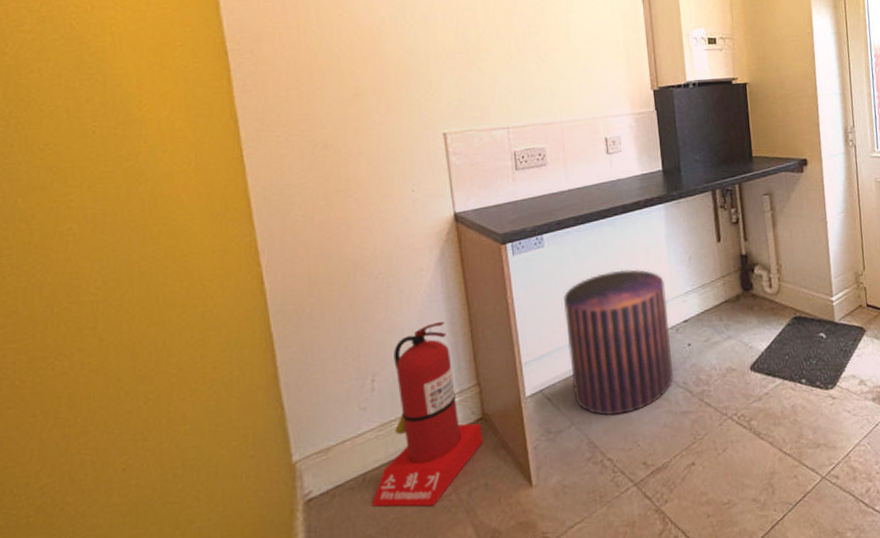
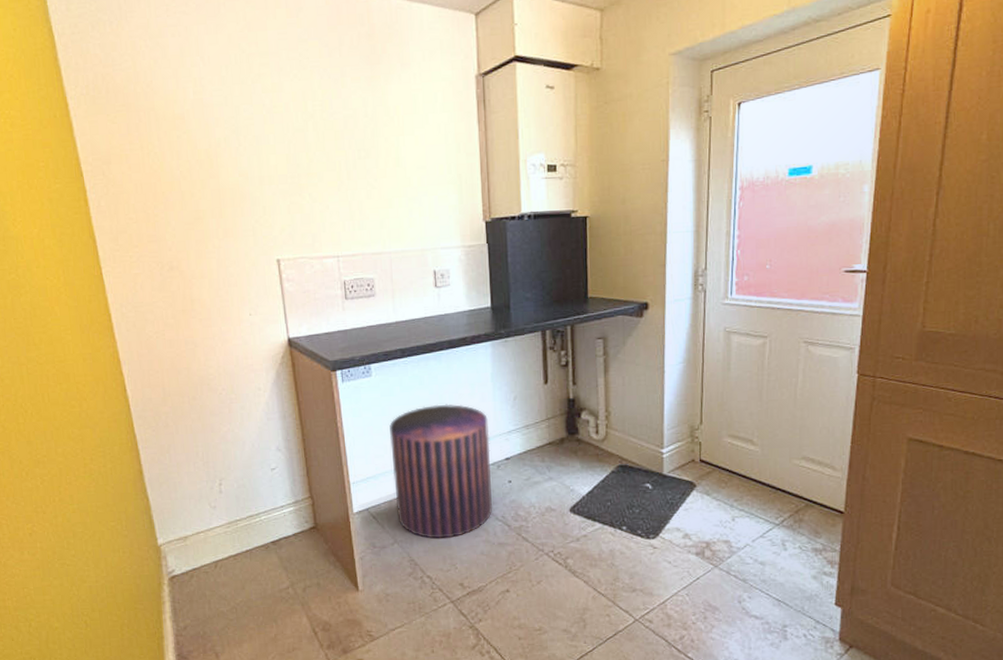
fire extinguisher: present [372,322,483,507] -> none [223,438,316,596]

